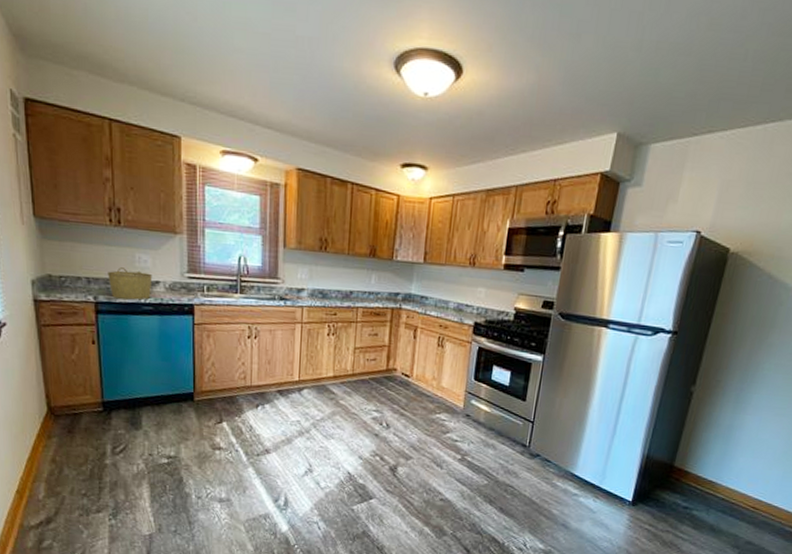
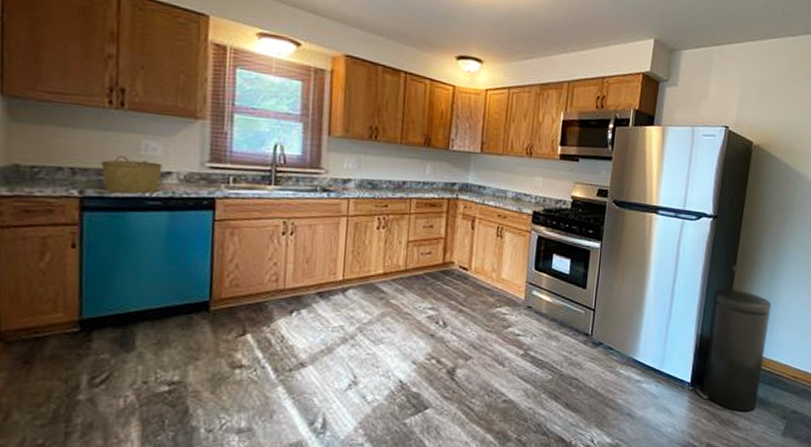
pedal bin: none [637,410,735,538] -> present [695,289,772,413]

